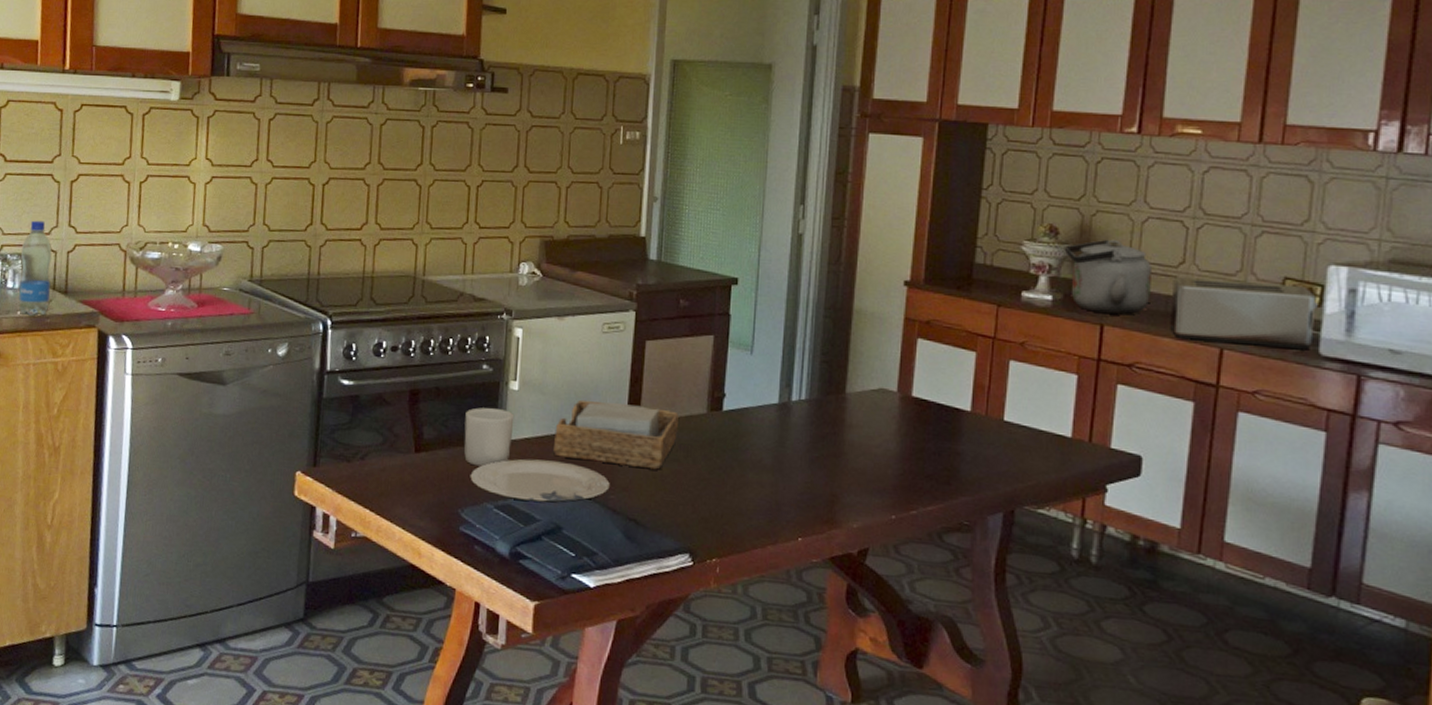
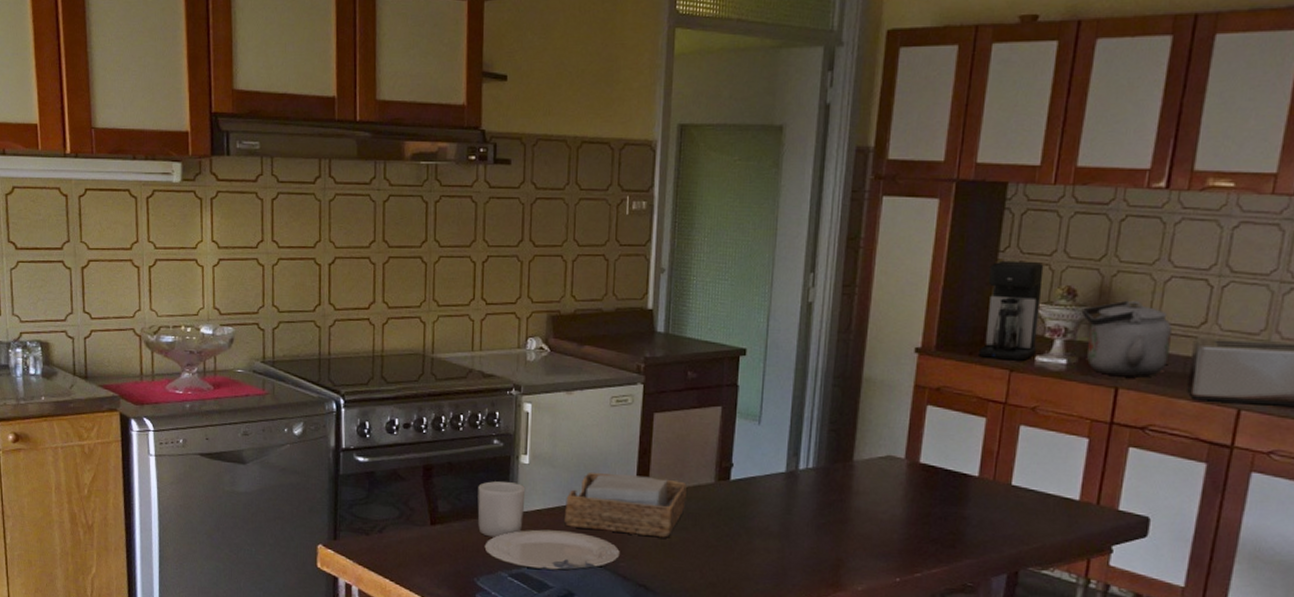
bottle: present [18,220,52,316] -> none [39,307,72,402]
coffee maker: none [967,198,1026,297] -> present [979,260,1044,362]

